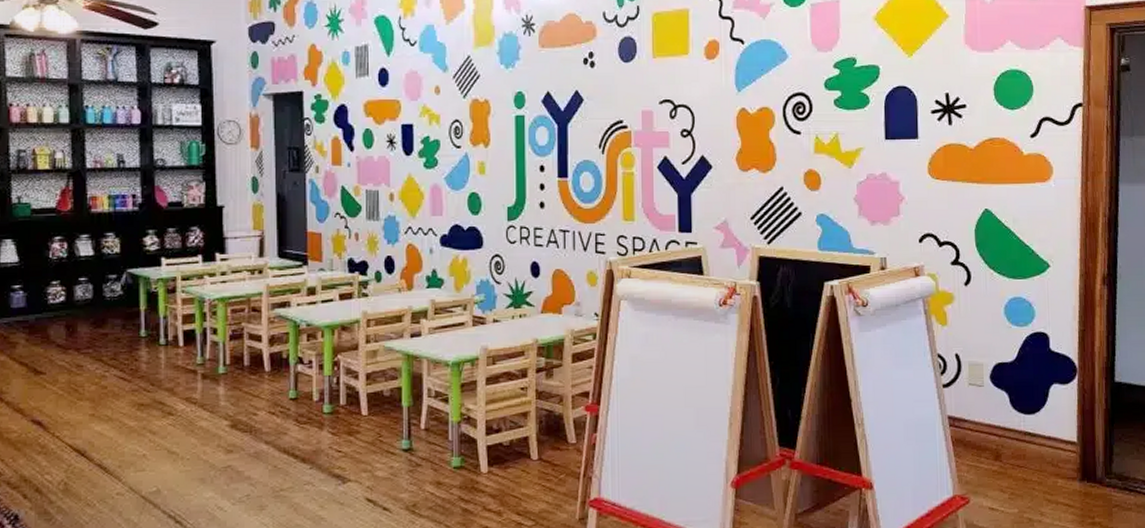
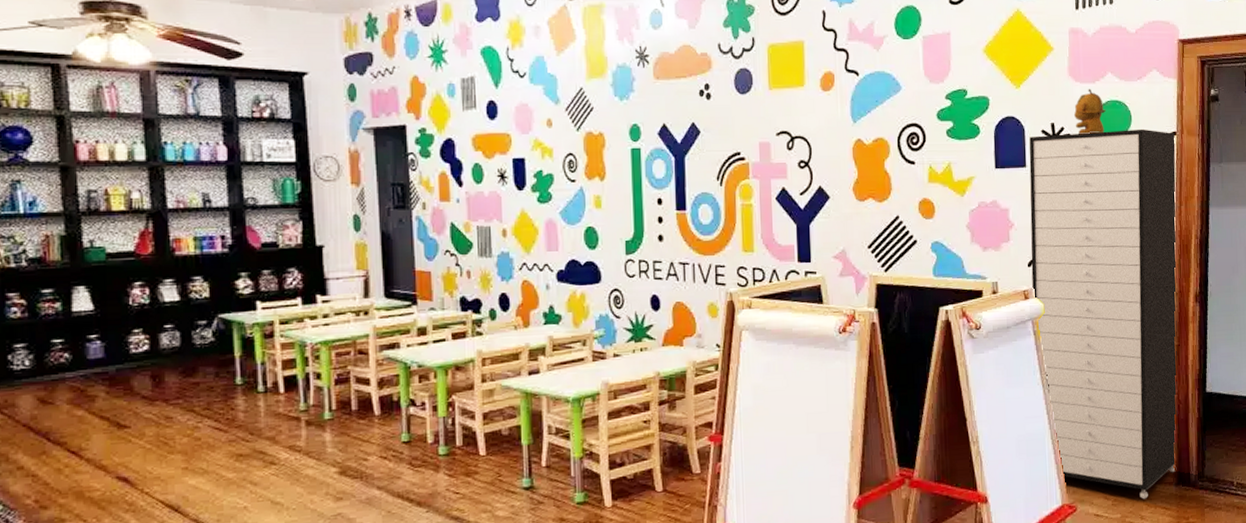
storage cabinet: none [921,99,1083,494] -> present [1029,128,1178,499]
stuffed bear: none [971,57,1005,106] -> present [1074,88,1106,135]

